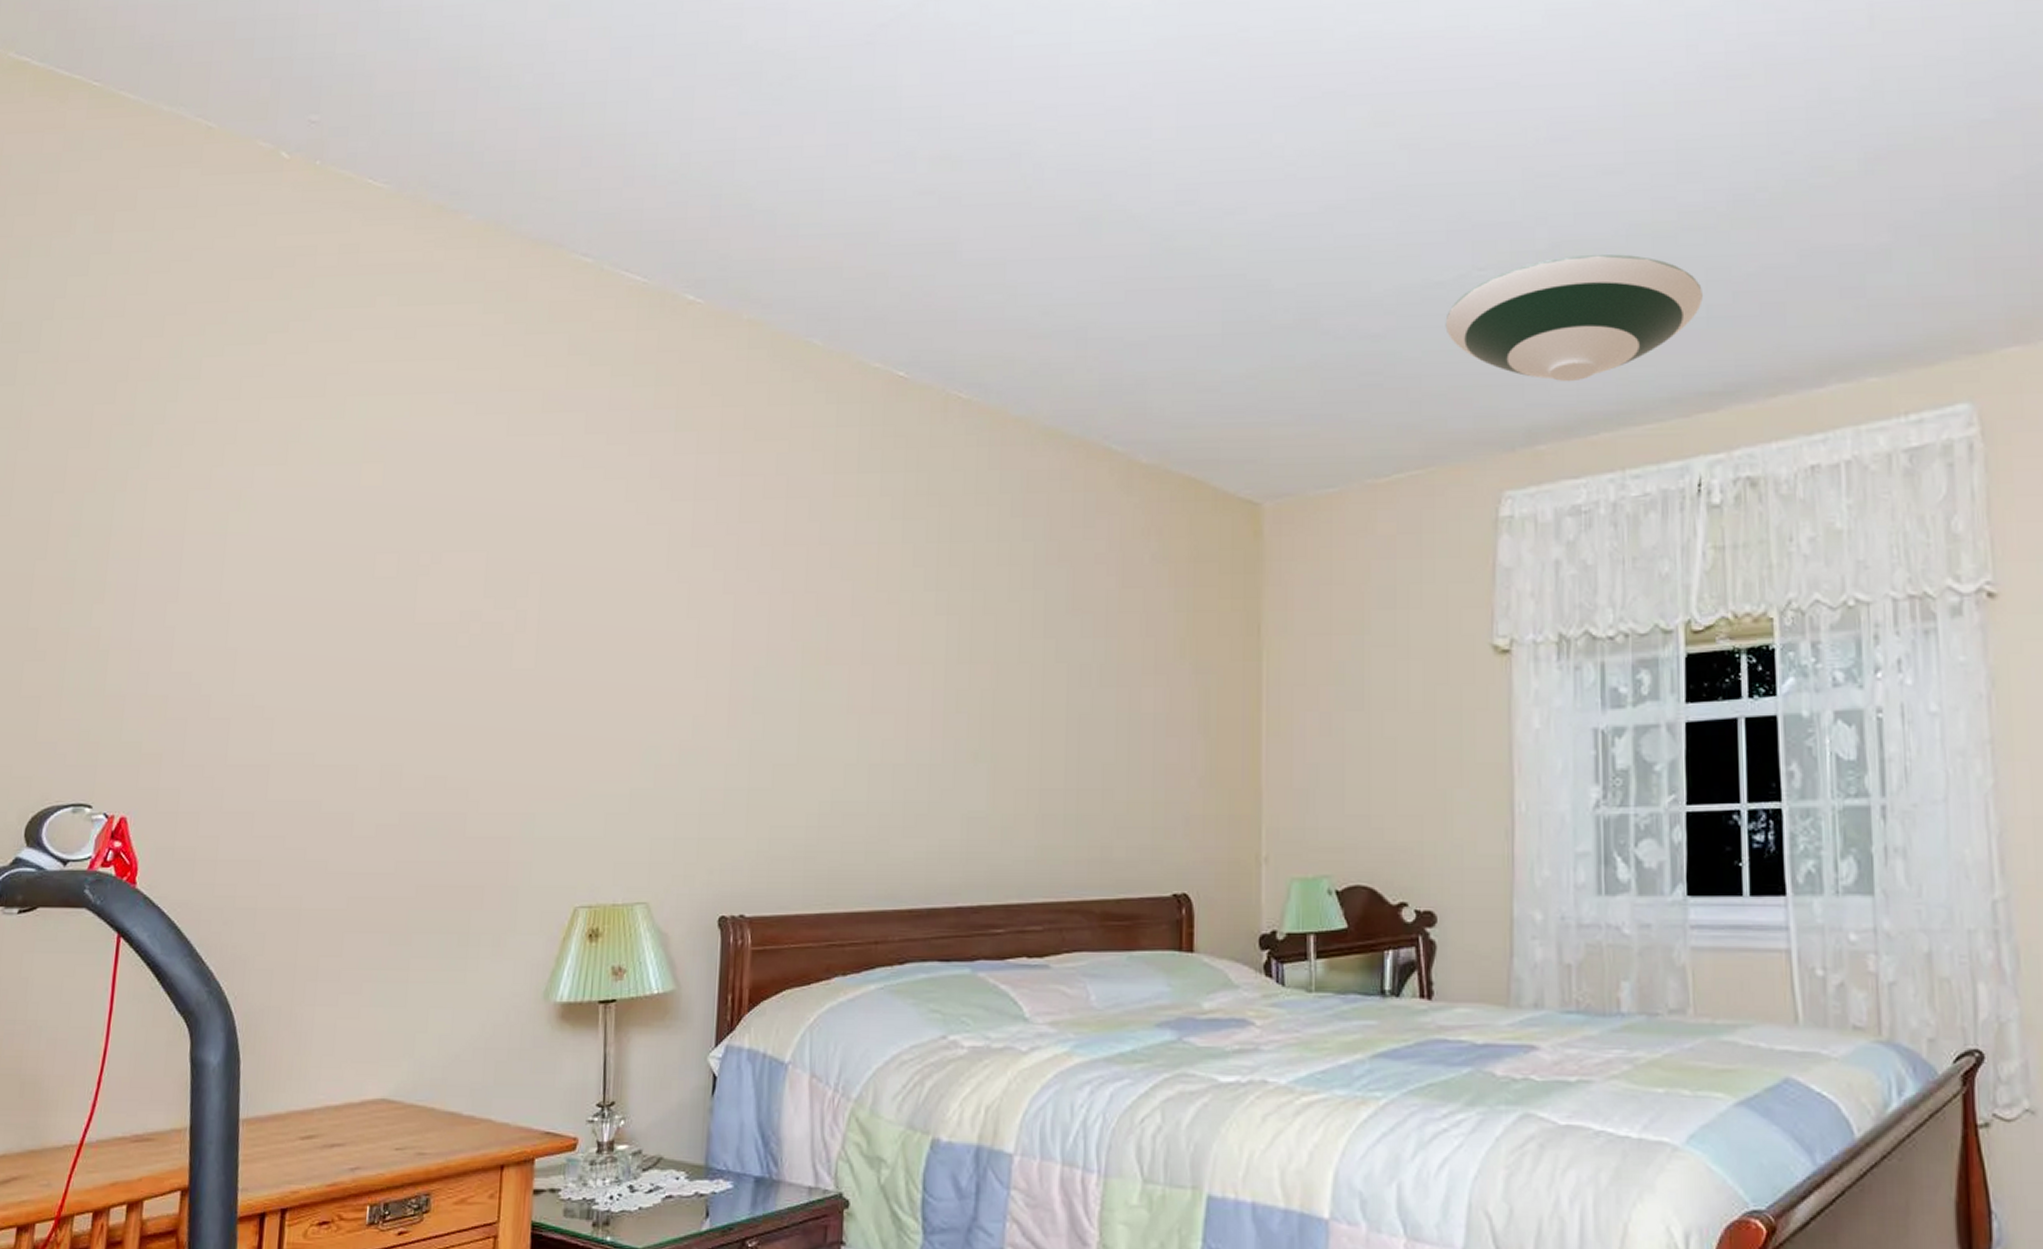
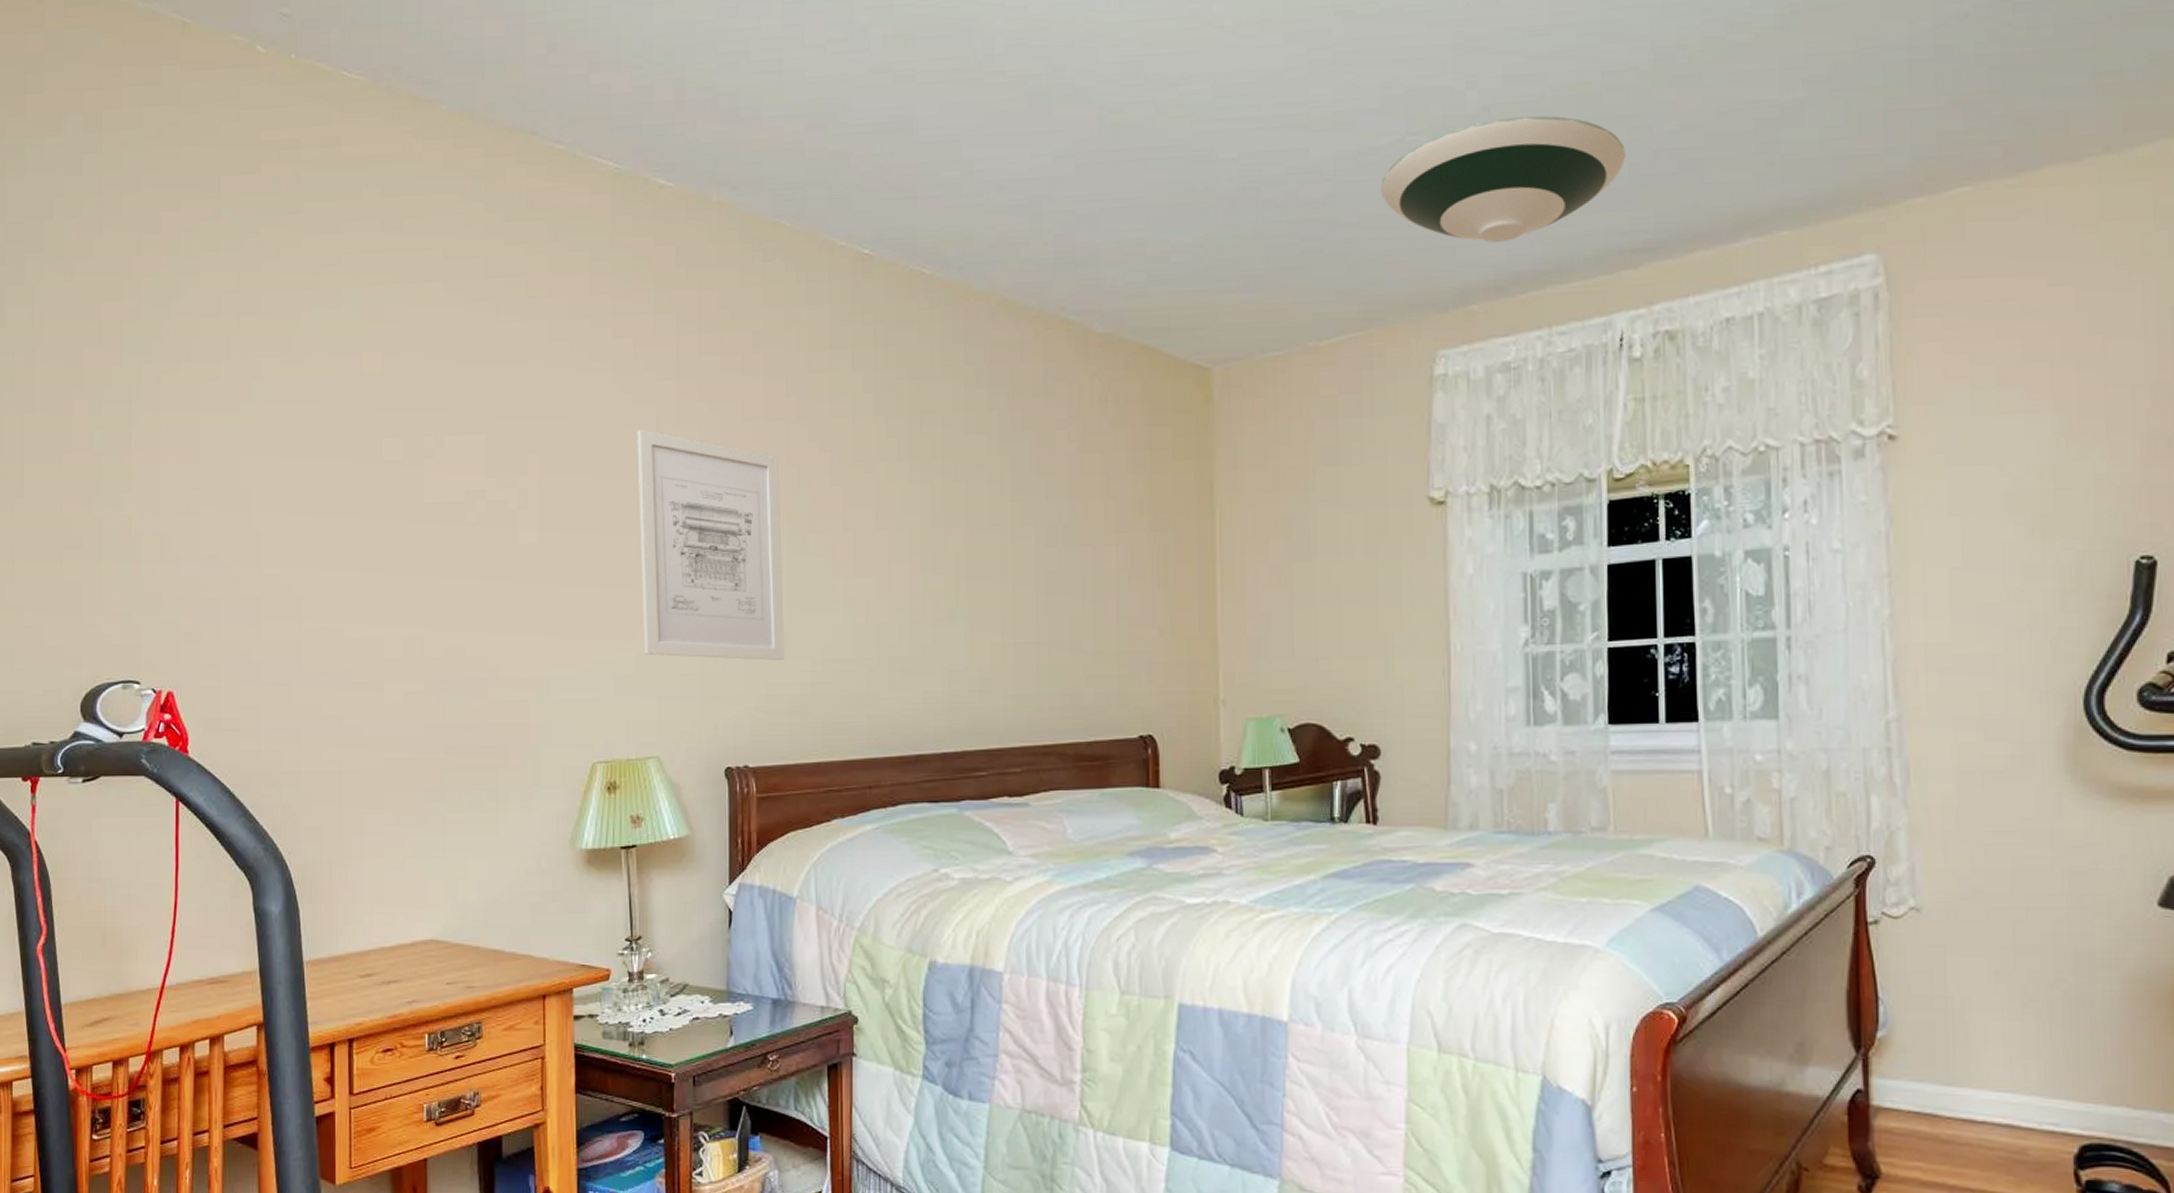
wall art: none [639,552,796,801] -> present [637,429,784,660]

